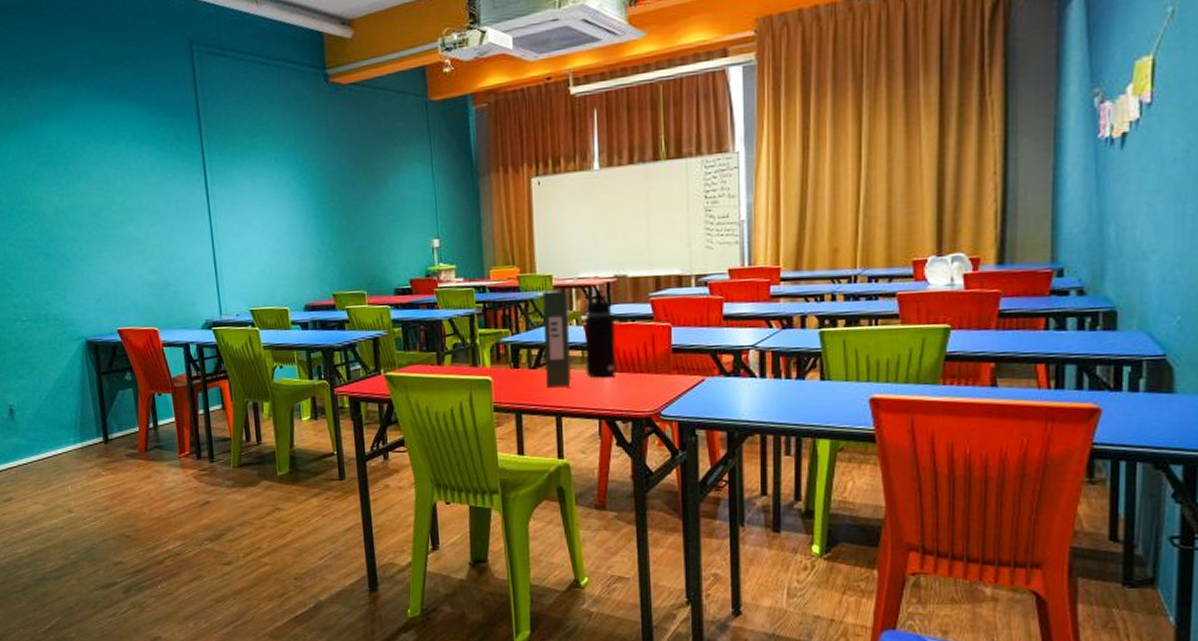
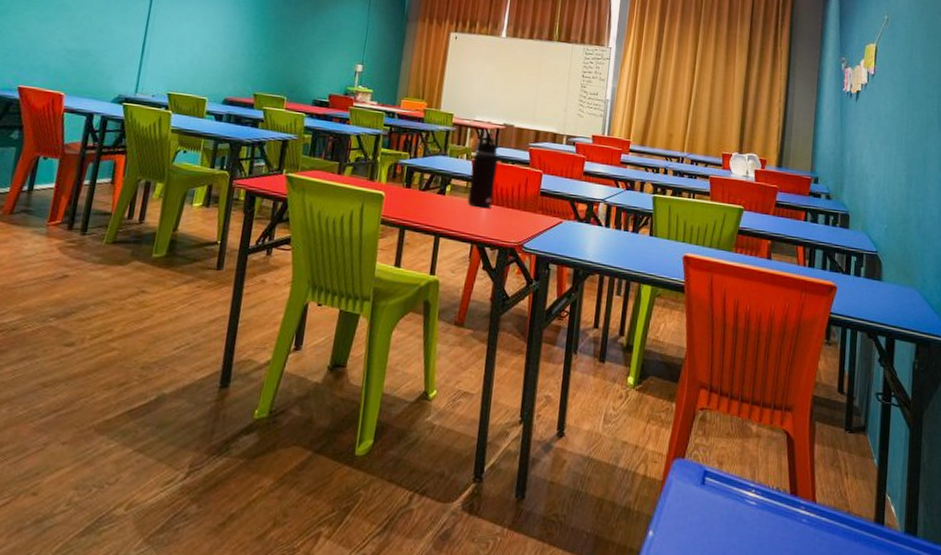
binder: present [542,289,571,388] -> none [432,126,465,212]

